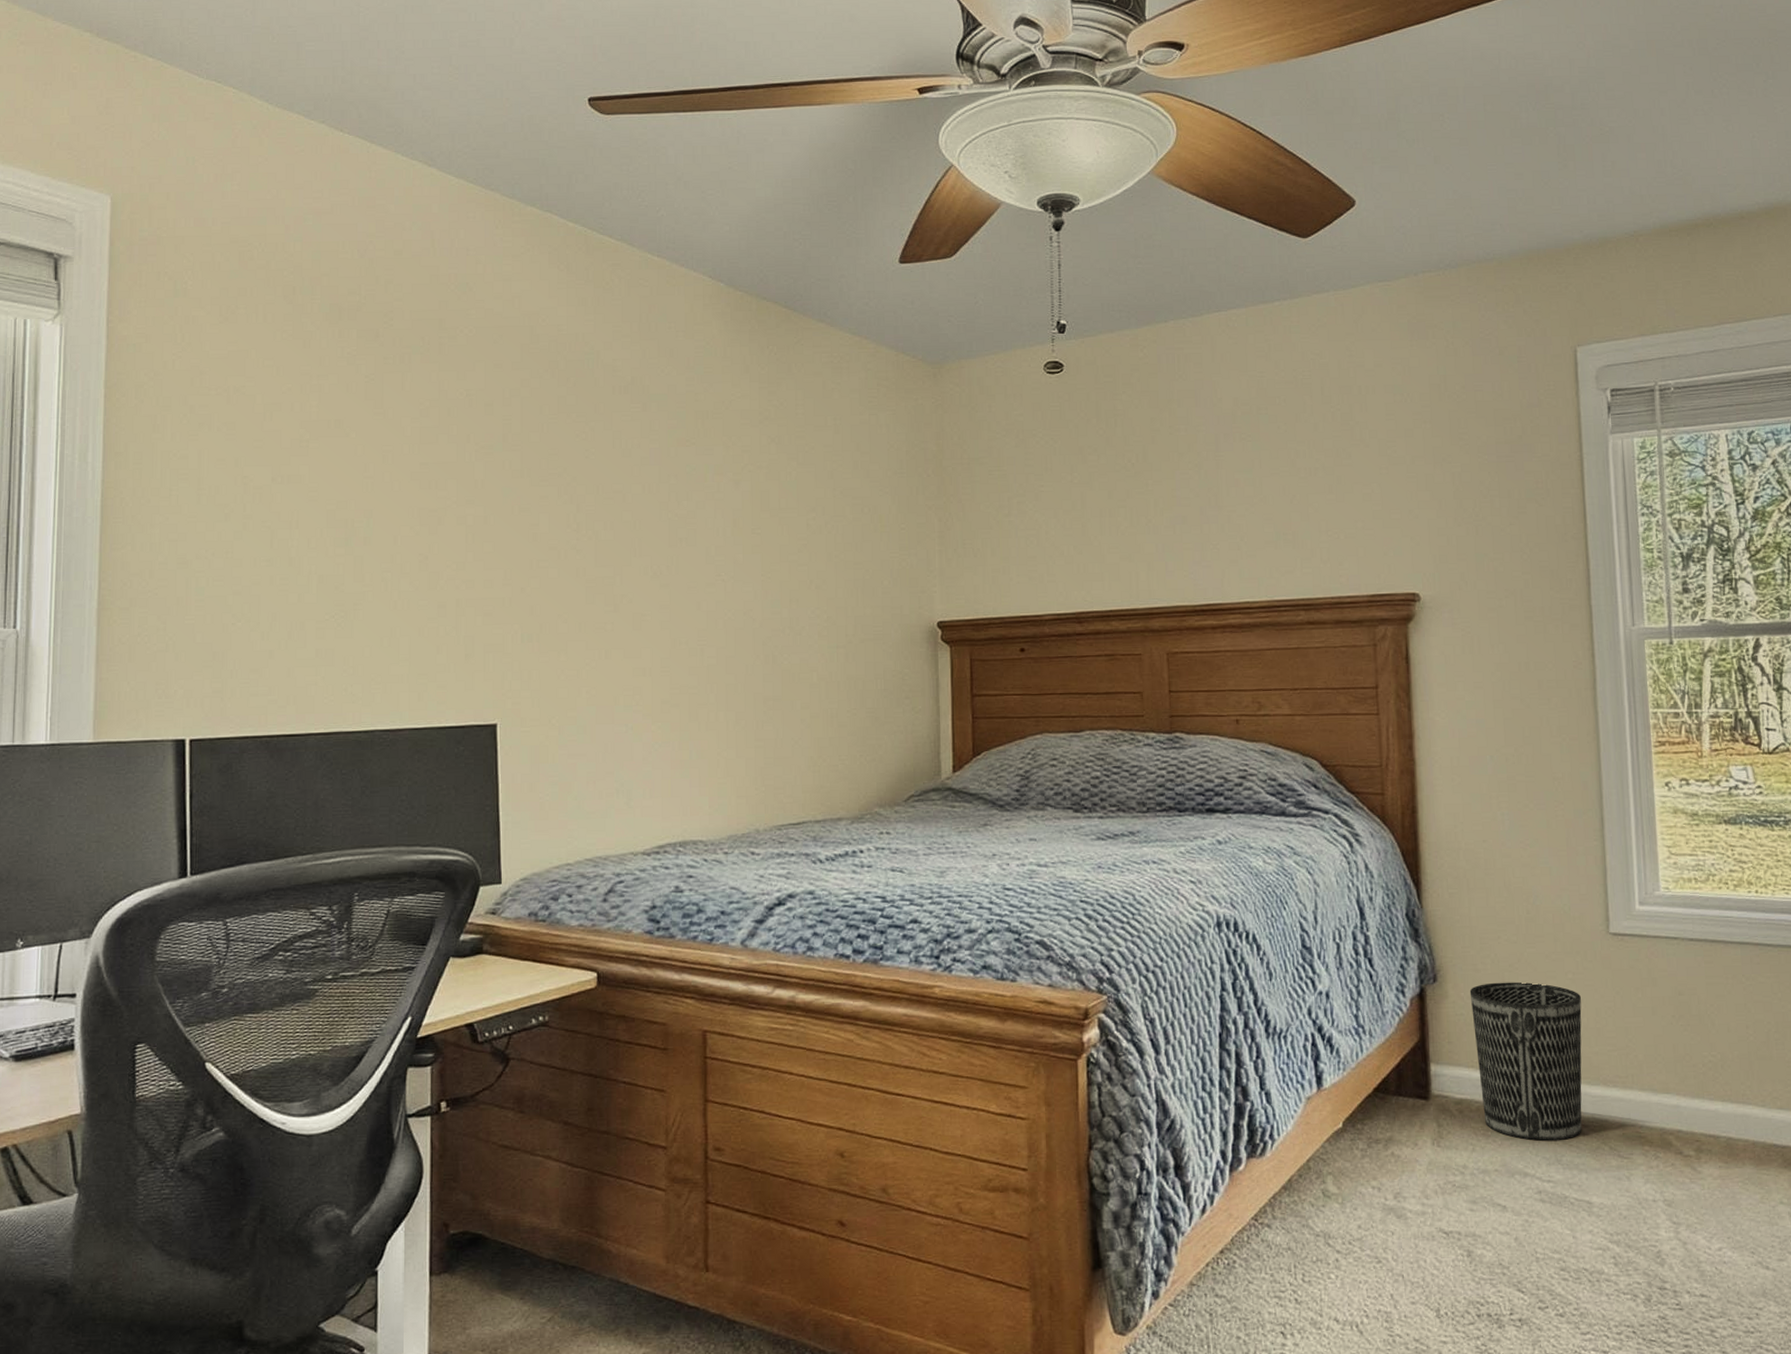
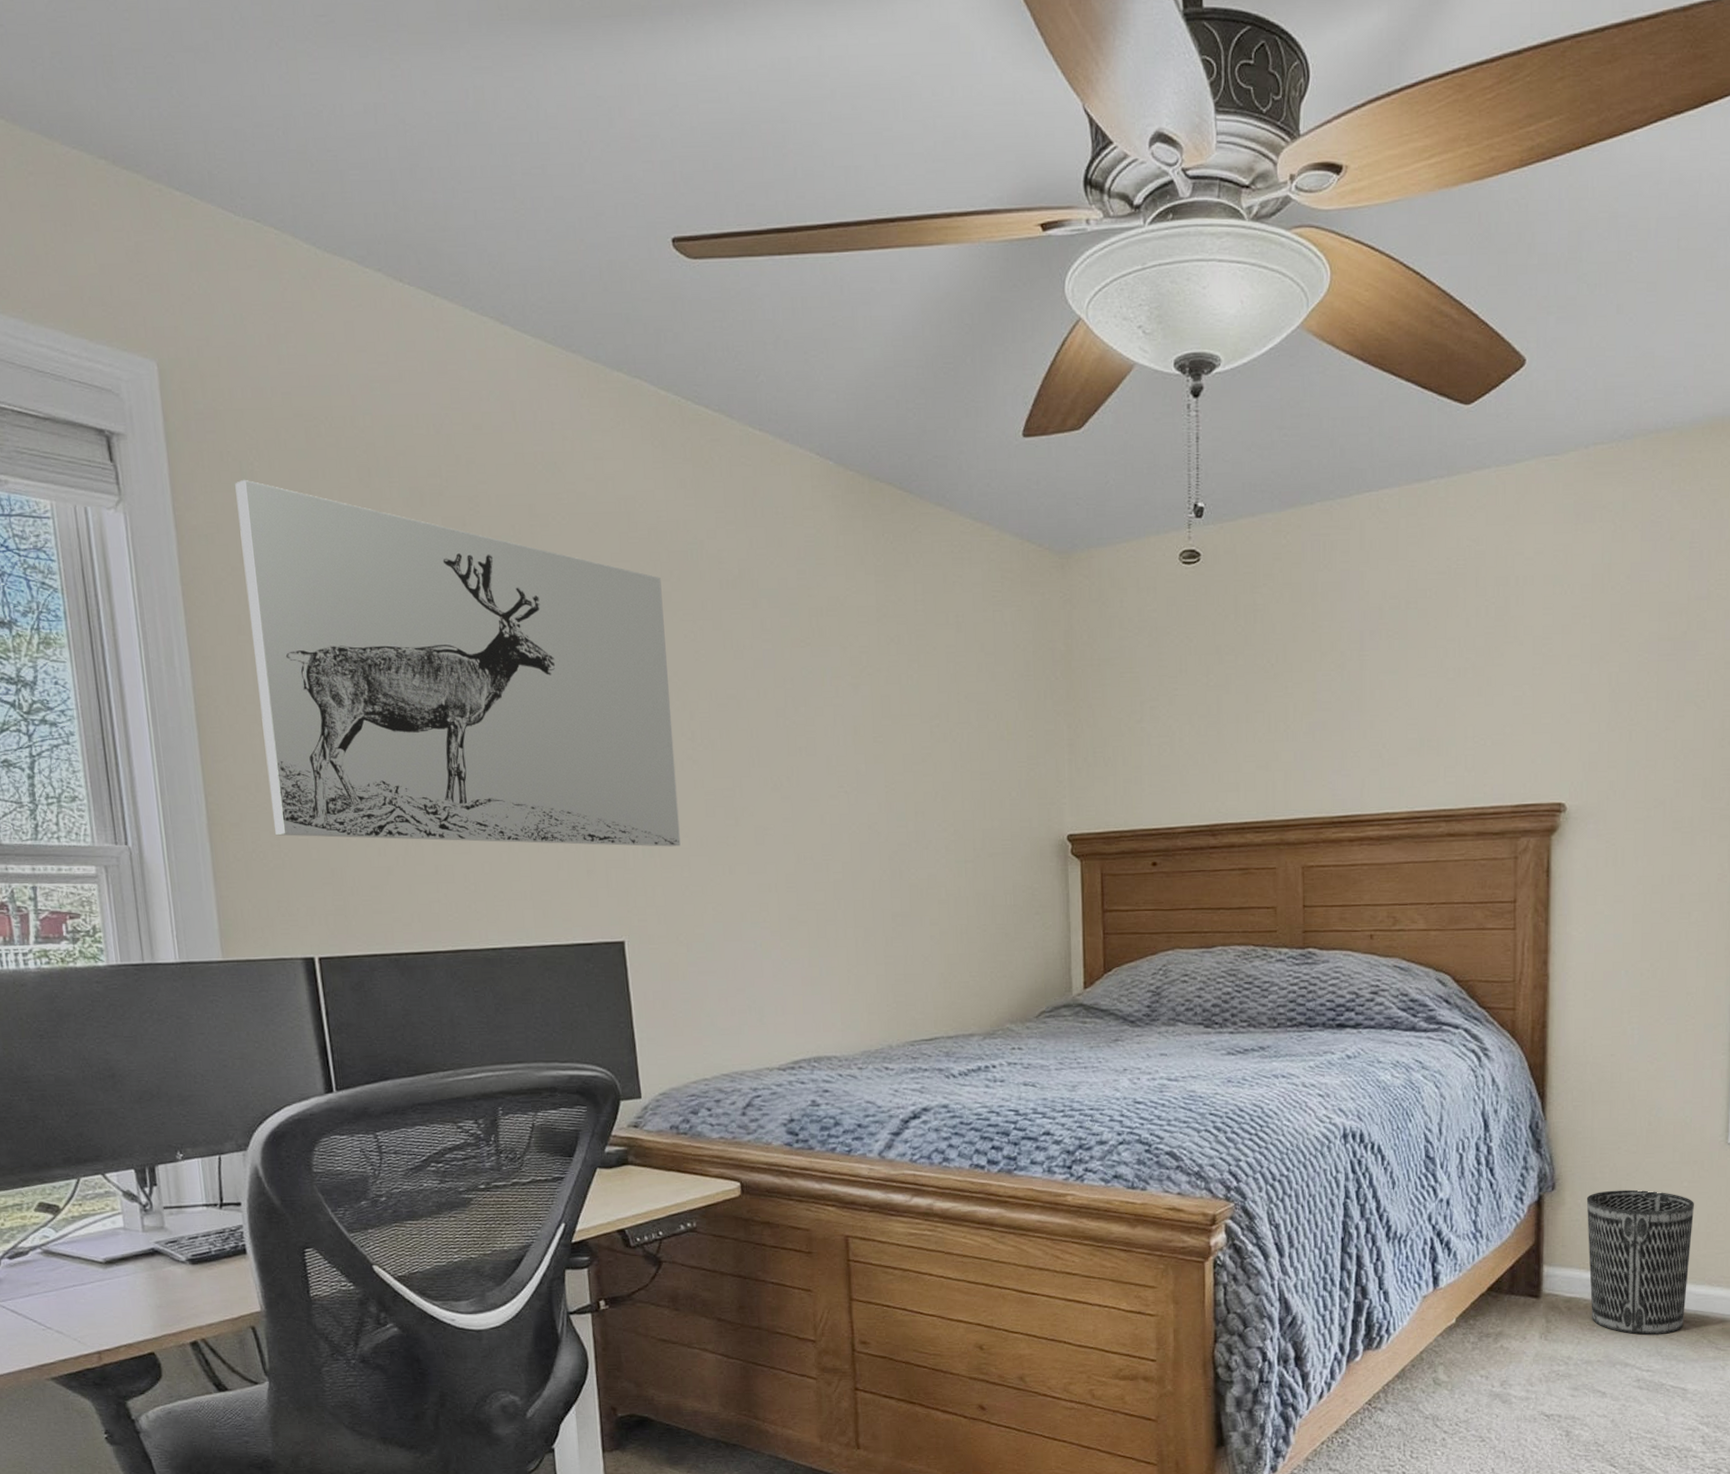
wall art: none [162,296,559,632] -> present [235,479,681,847]

